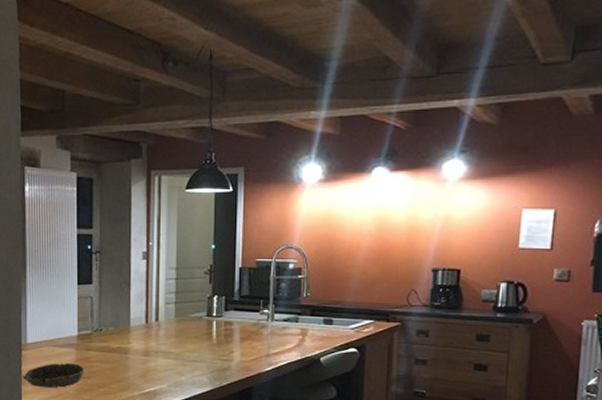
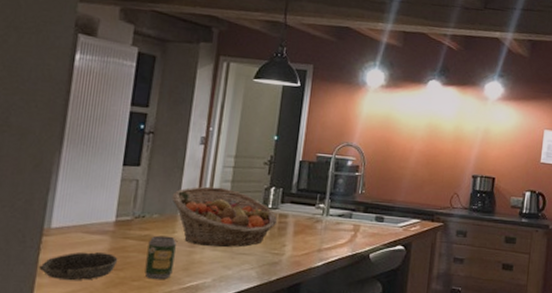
soda can: none [108,346,132,387] -> present [144,235,176,280]
fruit basket: none [123,299,222,356] -> present [171,186,277,248]

